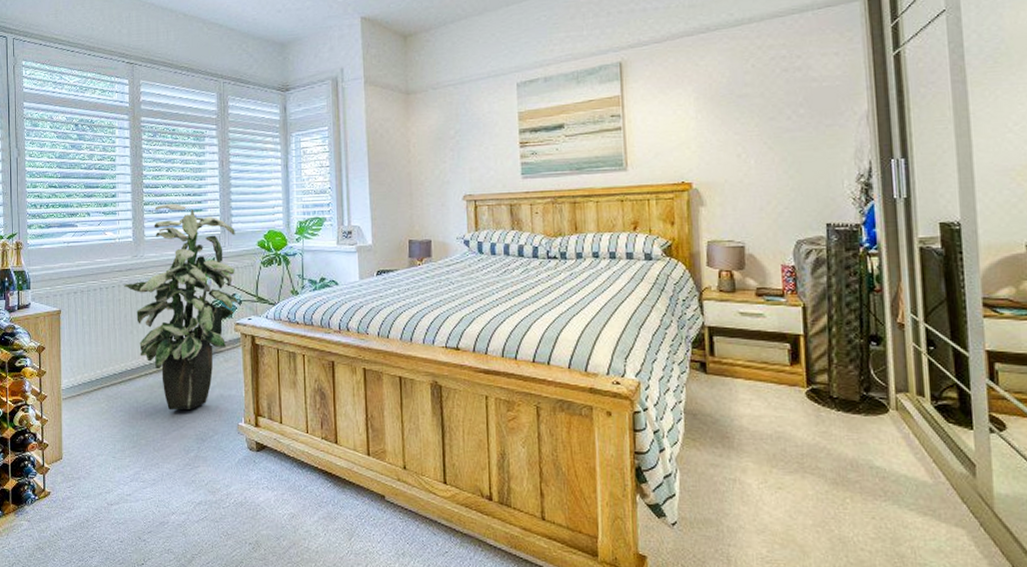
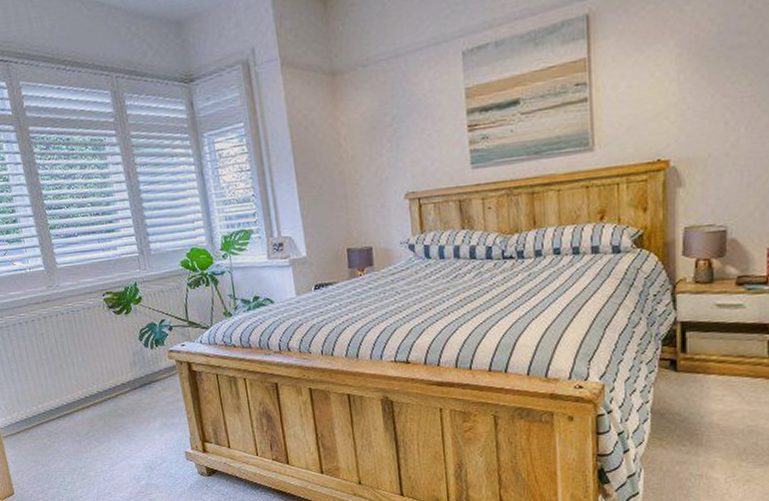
indoor plant: present [124,203,238,411] -> none [44,225,168,442]

